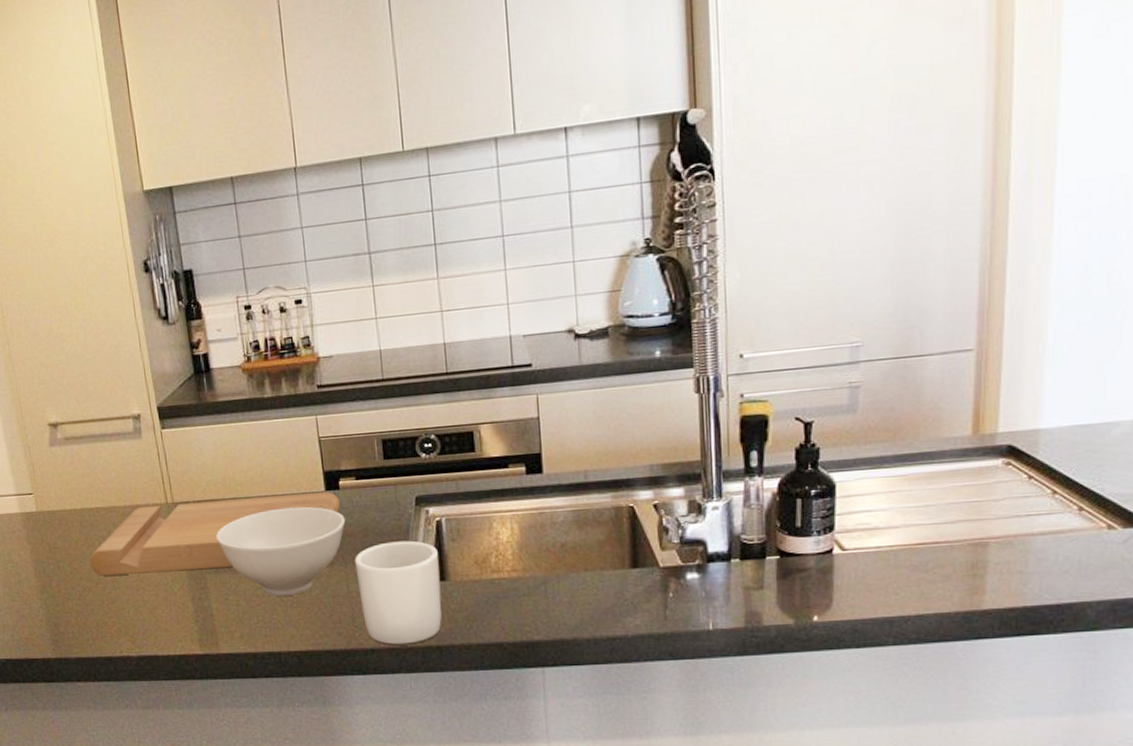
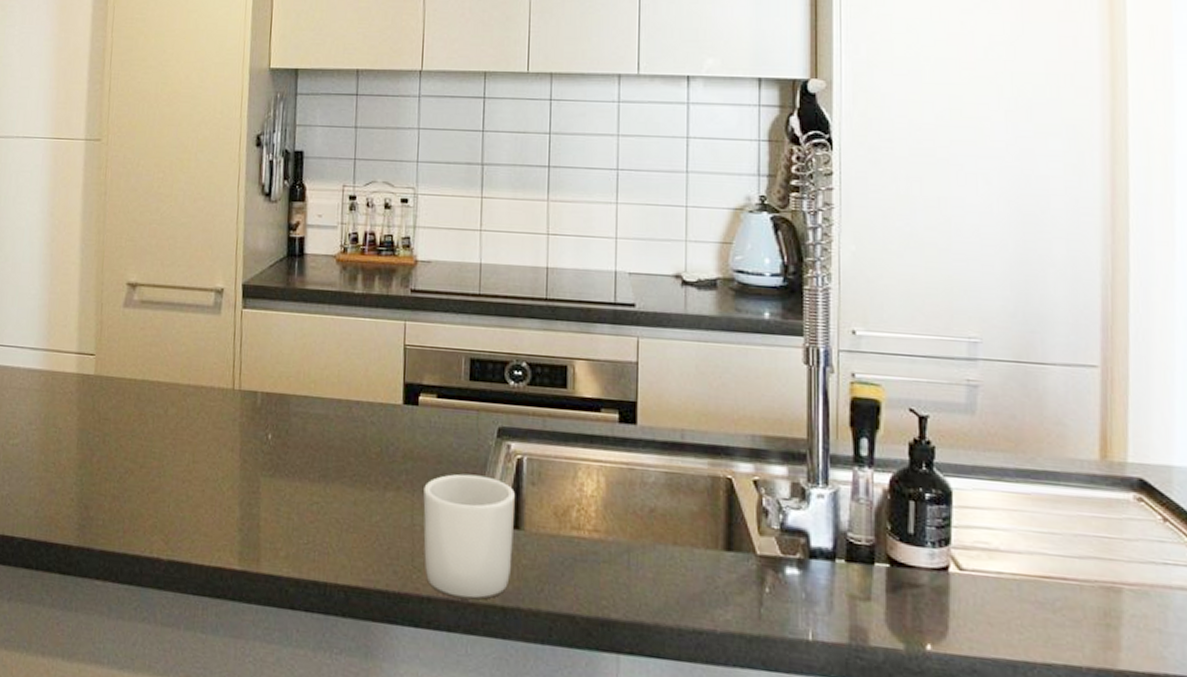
cutting board: present [89,492,340,576] -> none [138,389,417,473]
bowl: present [215,506,346,597] -> none [278,415,420,518]

